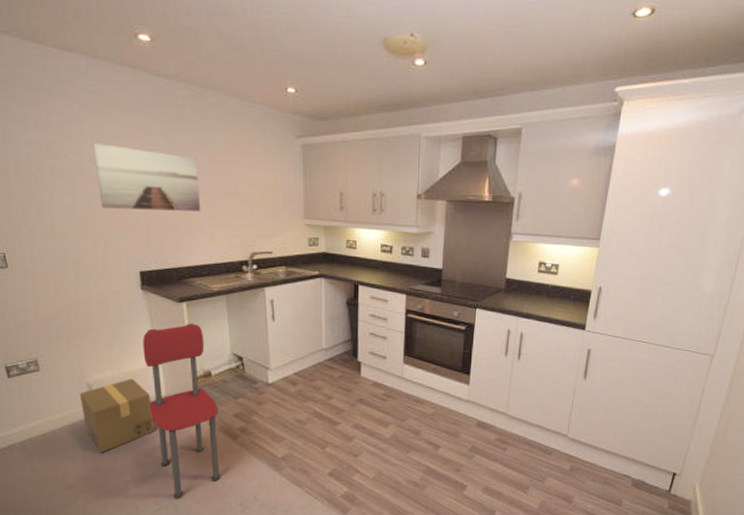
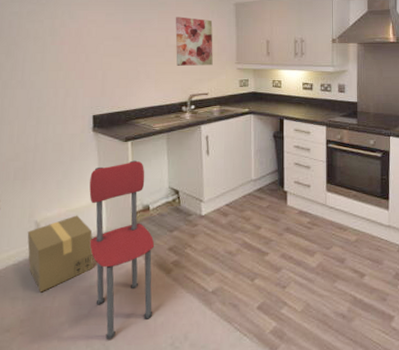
wall art: present [93,142,201,212] -> none [64,10,149,62]
wall art: none [229,158,277,220] -> present [175,17,213,66]

